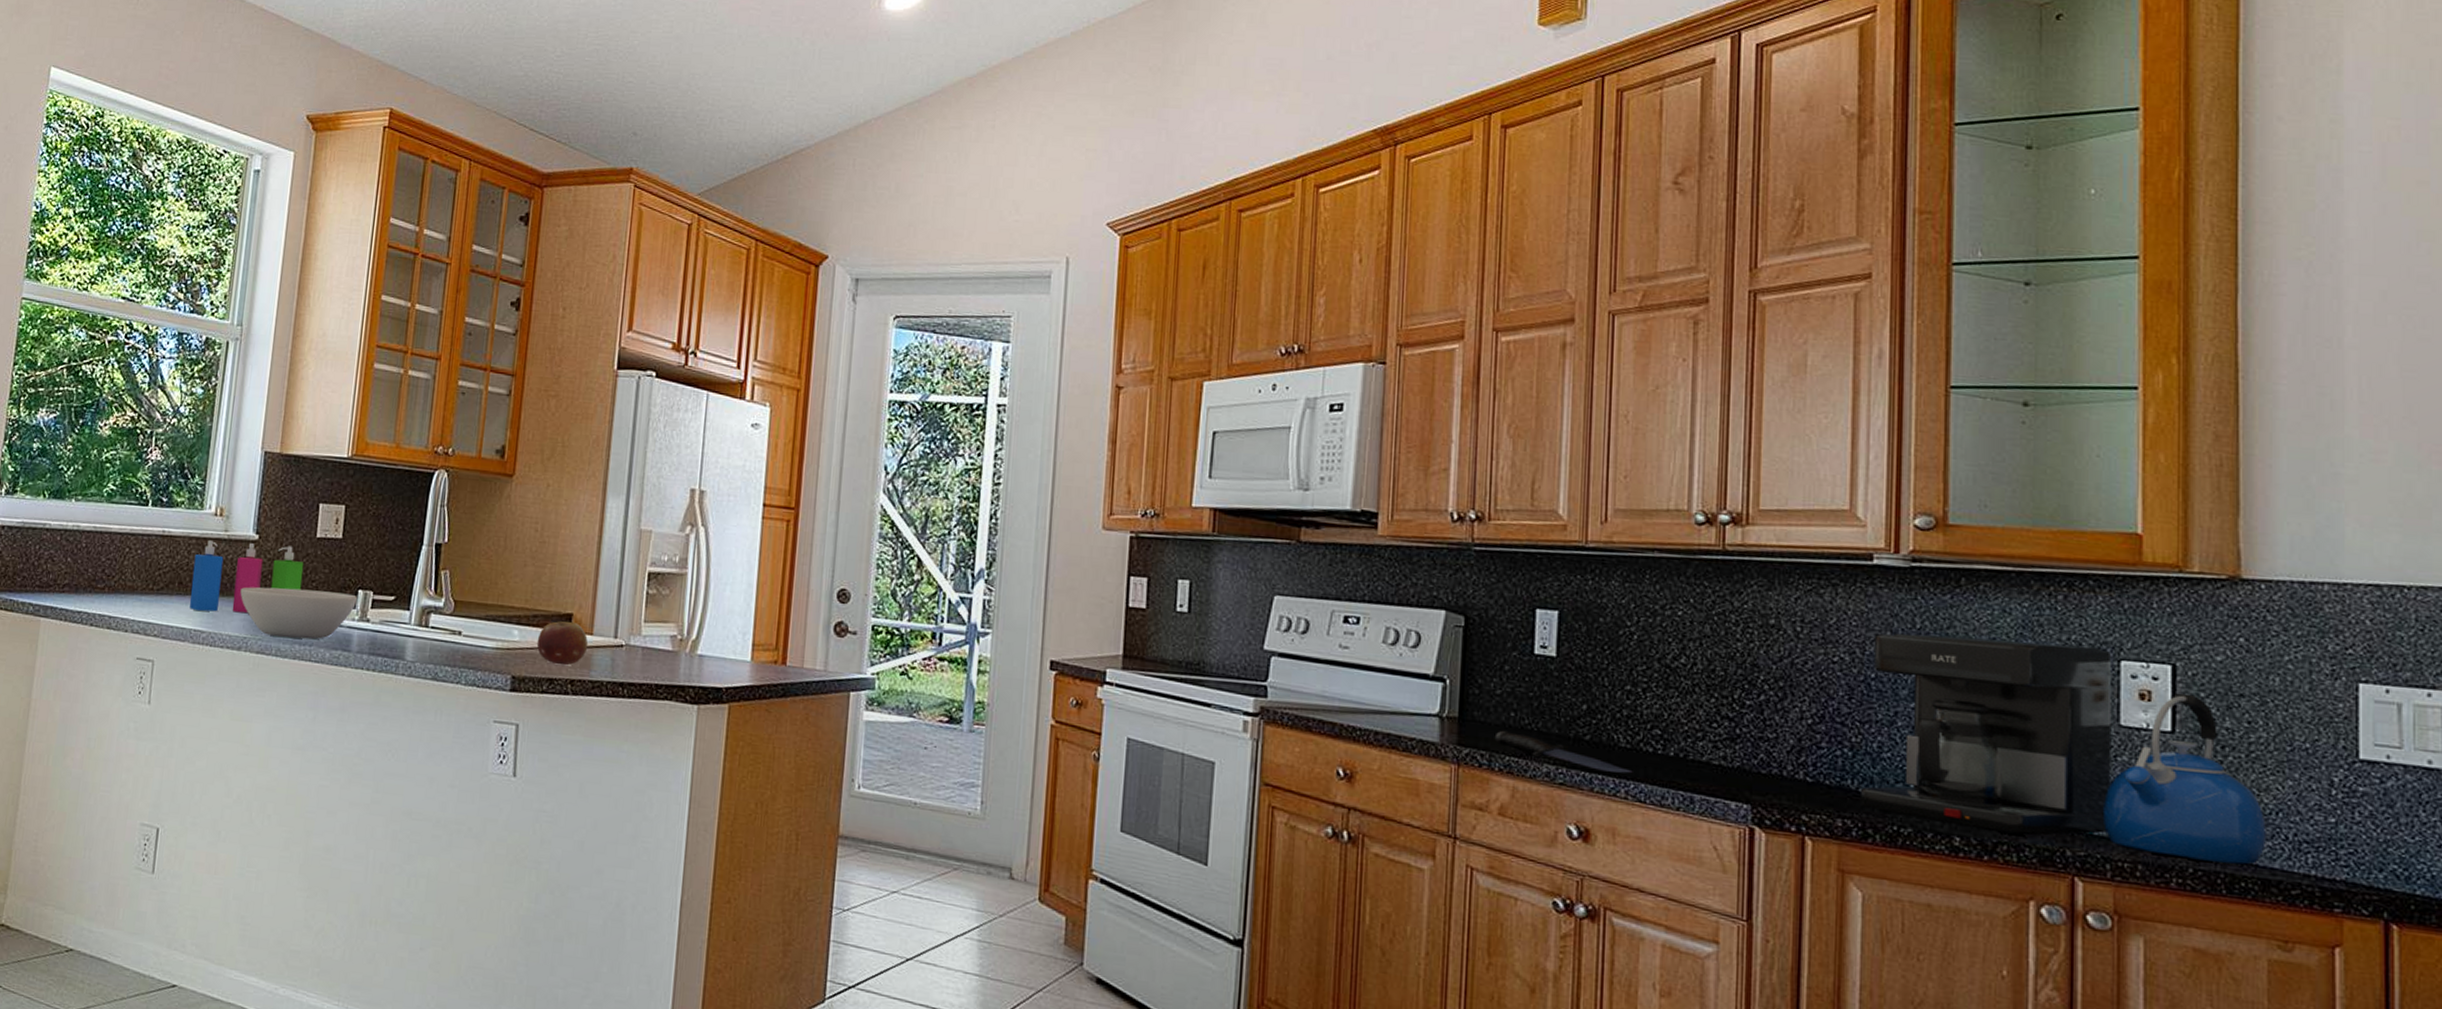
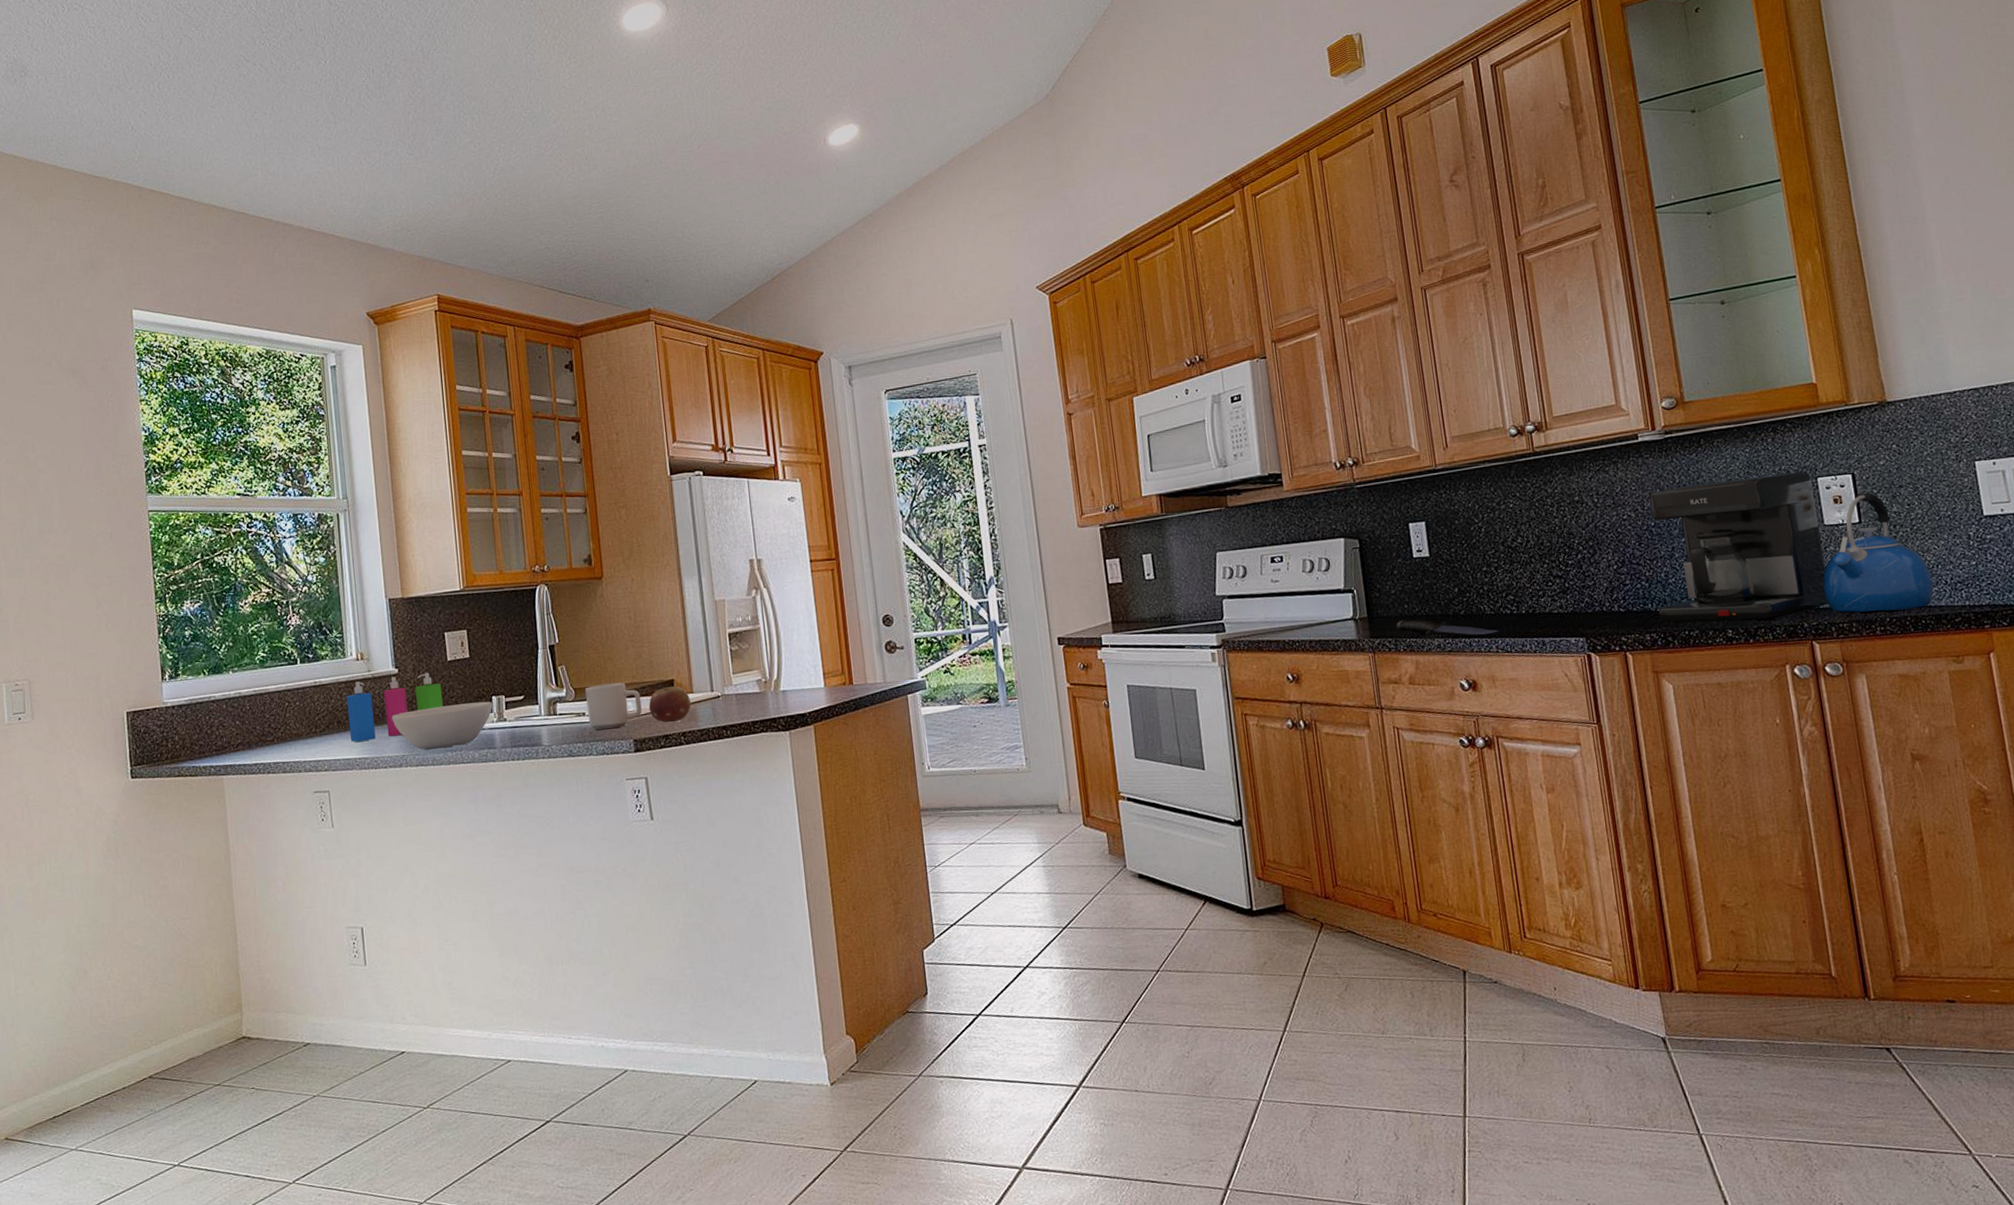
mug: none [463,601,530,658] -> present [585,682,642,730]

